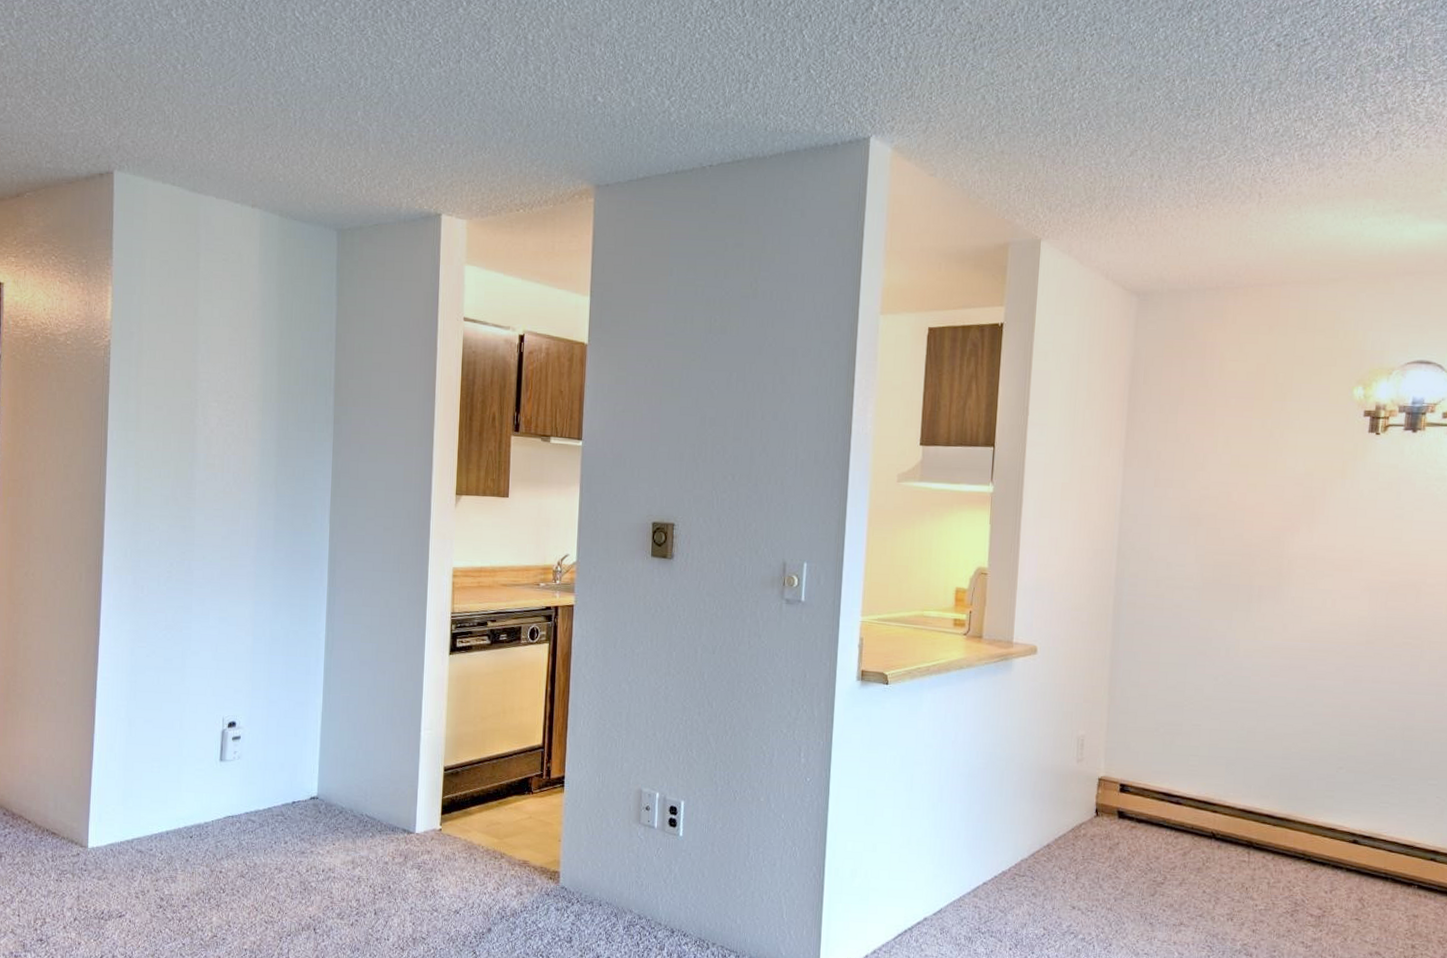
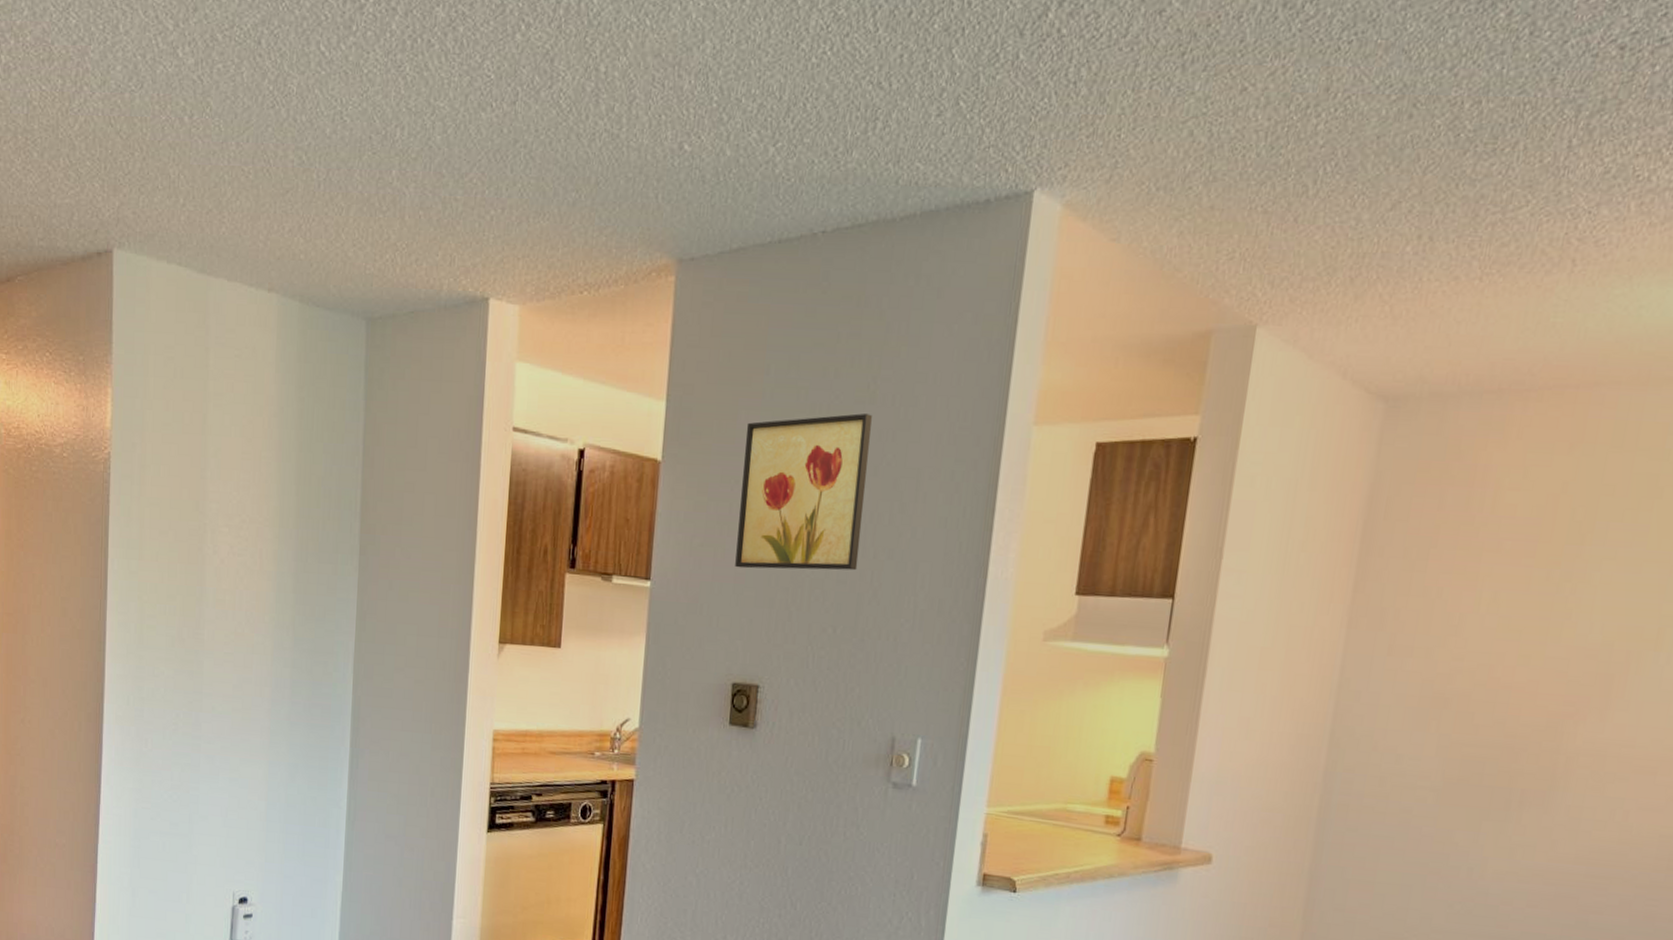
wall art: none [651,306,755,430] -> present [735,413,872,571]

